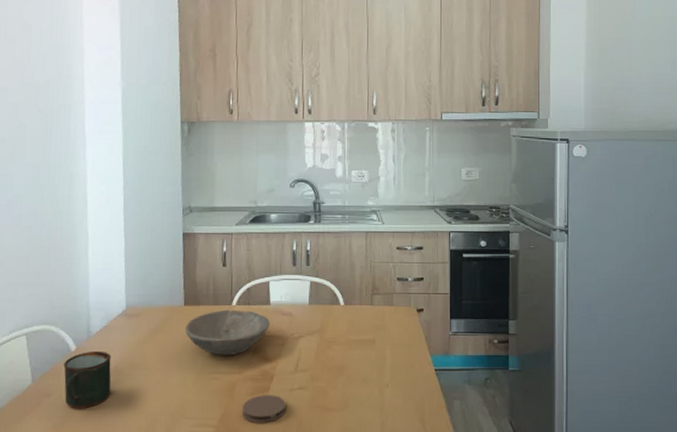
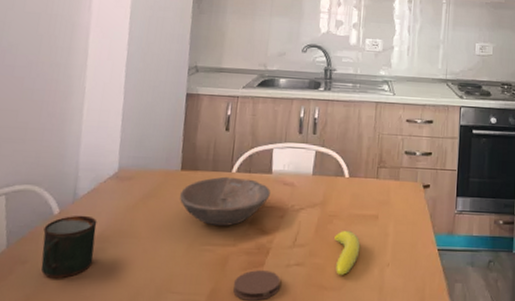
banana: none [334,354,360,398] -> present [334,230,361,276]

